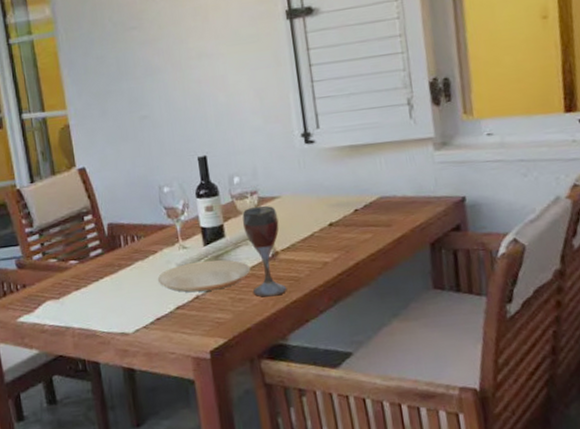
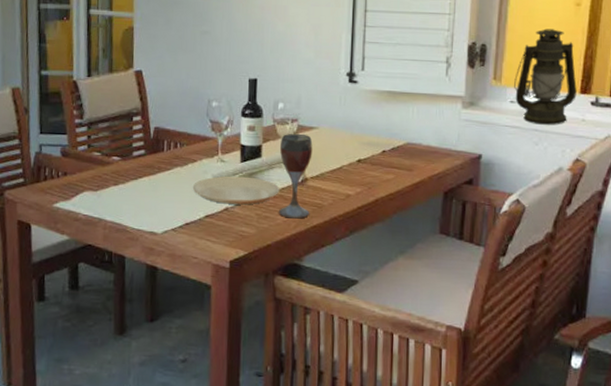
lantern: none [487,48,562,155] -> present [514,28,577,126]

